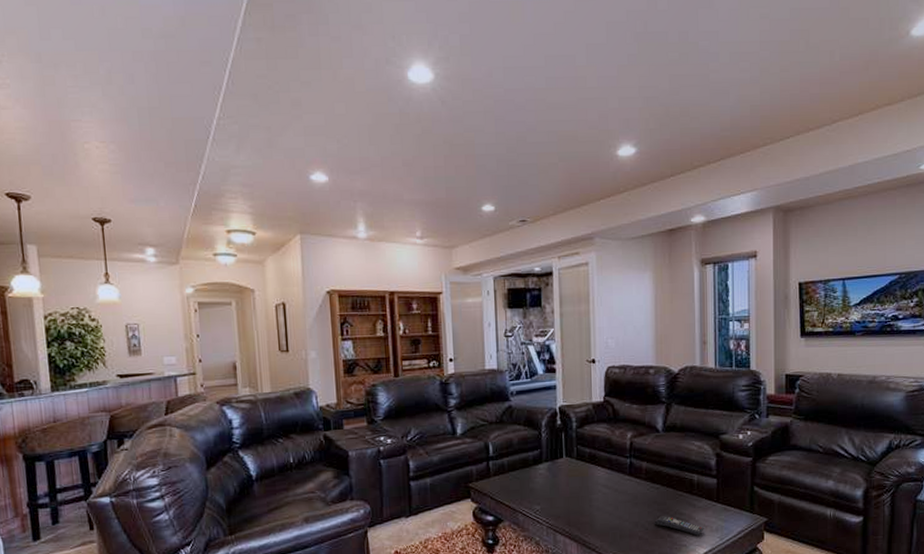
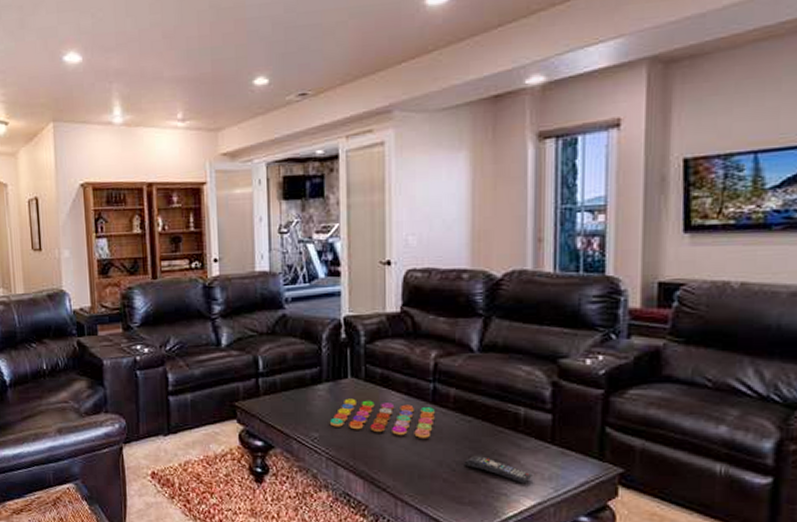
board game: none [548,475,631,504] -> present [329,398,435,438]

